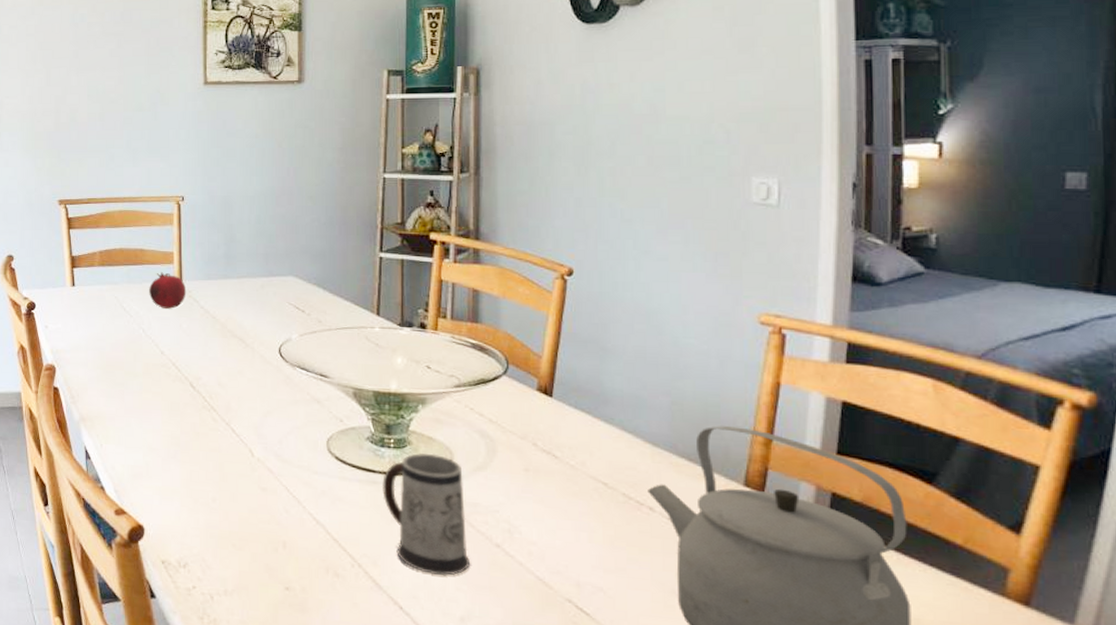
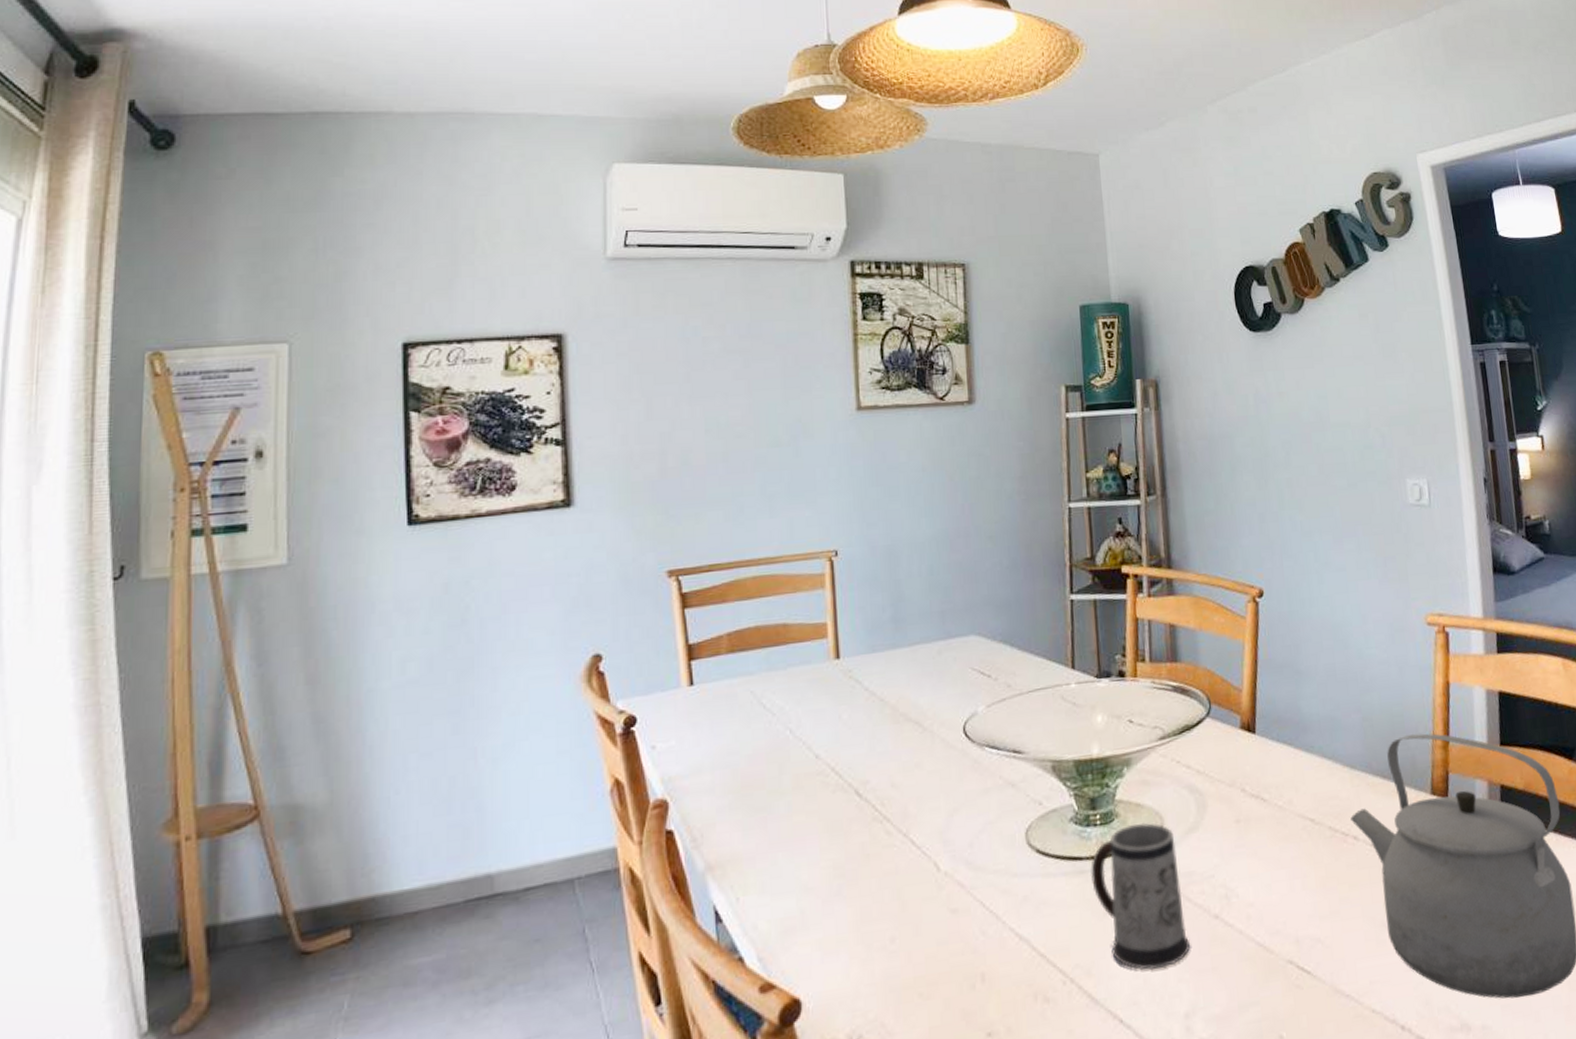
fruit: present [149,272,187,309] -> none [796,650,846,698]

